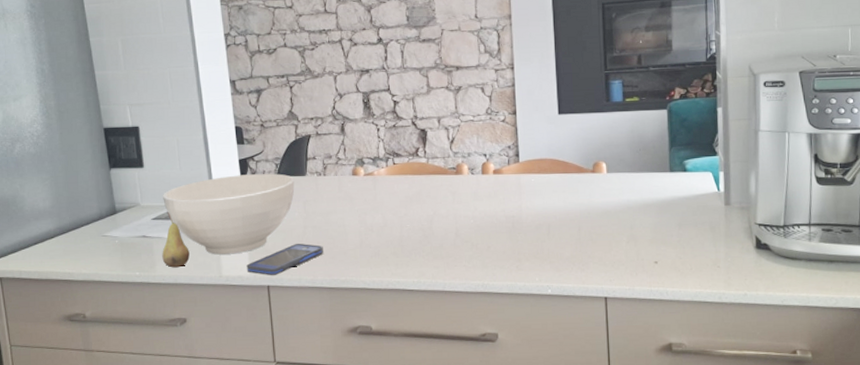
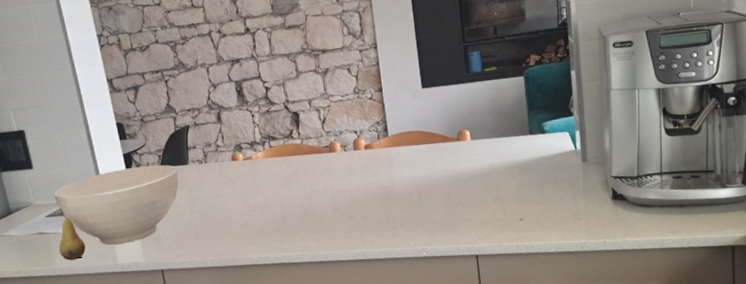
mobile phone: present [246,243,323,276] -> none [140,228,211,261]

